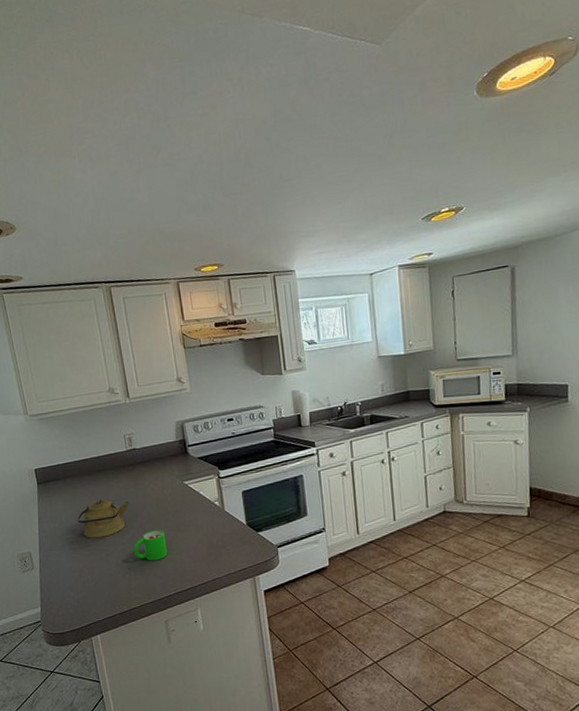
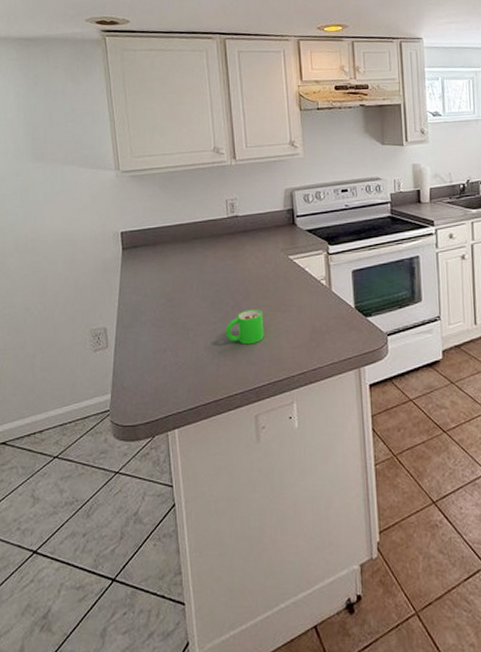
kettle: present [77,498,130,538] -> none [165,270,227,315]

